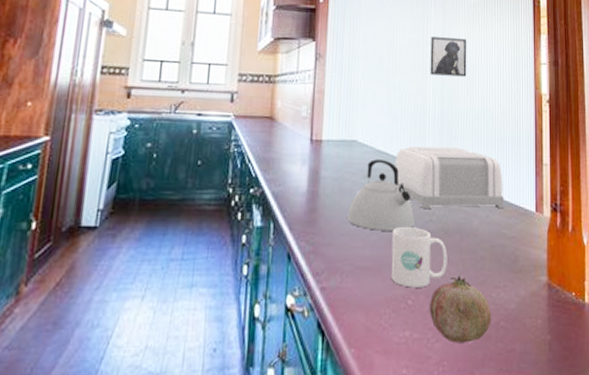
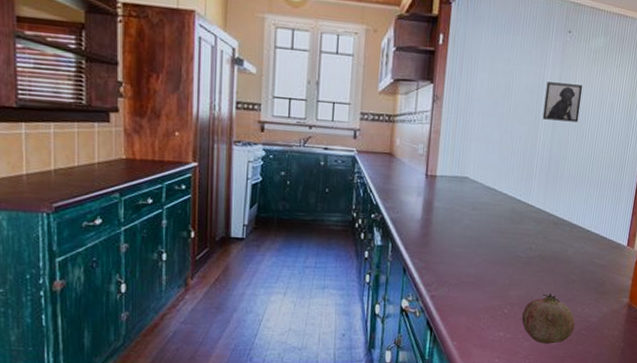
kettle: present [348,159,415,231] -> none [456,194,516,255]
mug: present [391,226,448,288] -> none [491,251,542,301]
toaster: present [393,146,504,210] -> none [498,184,601,242]

